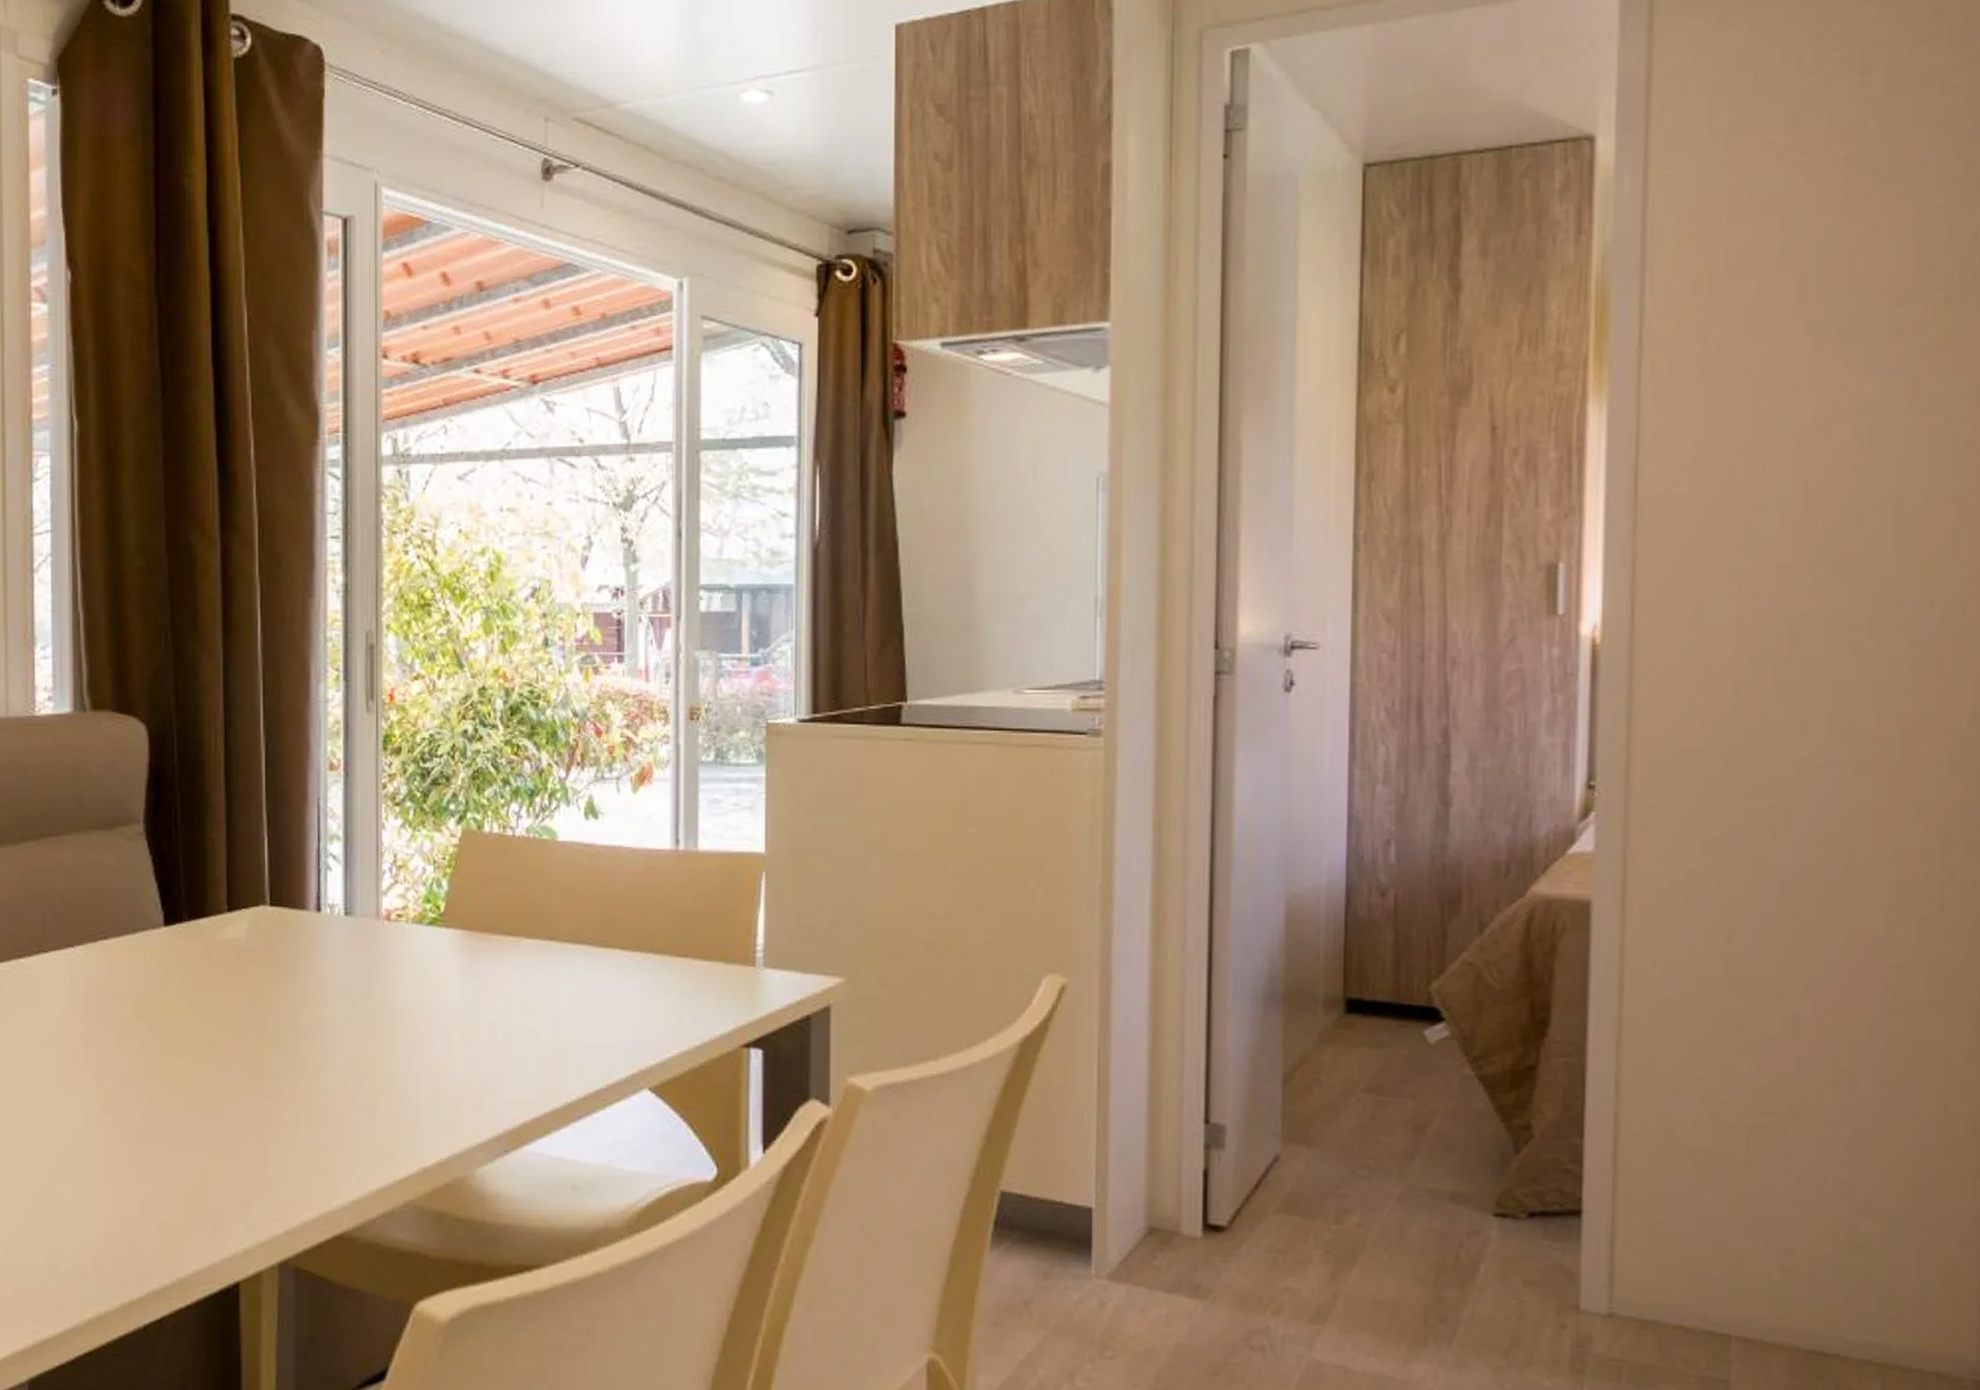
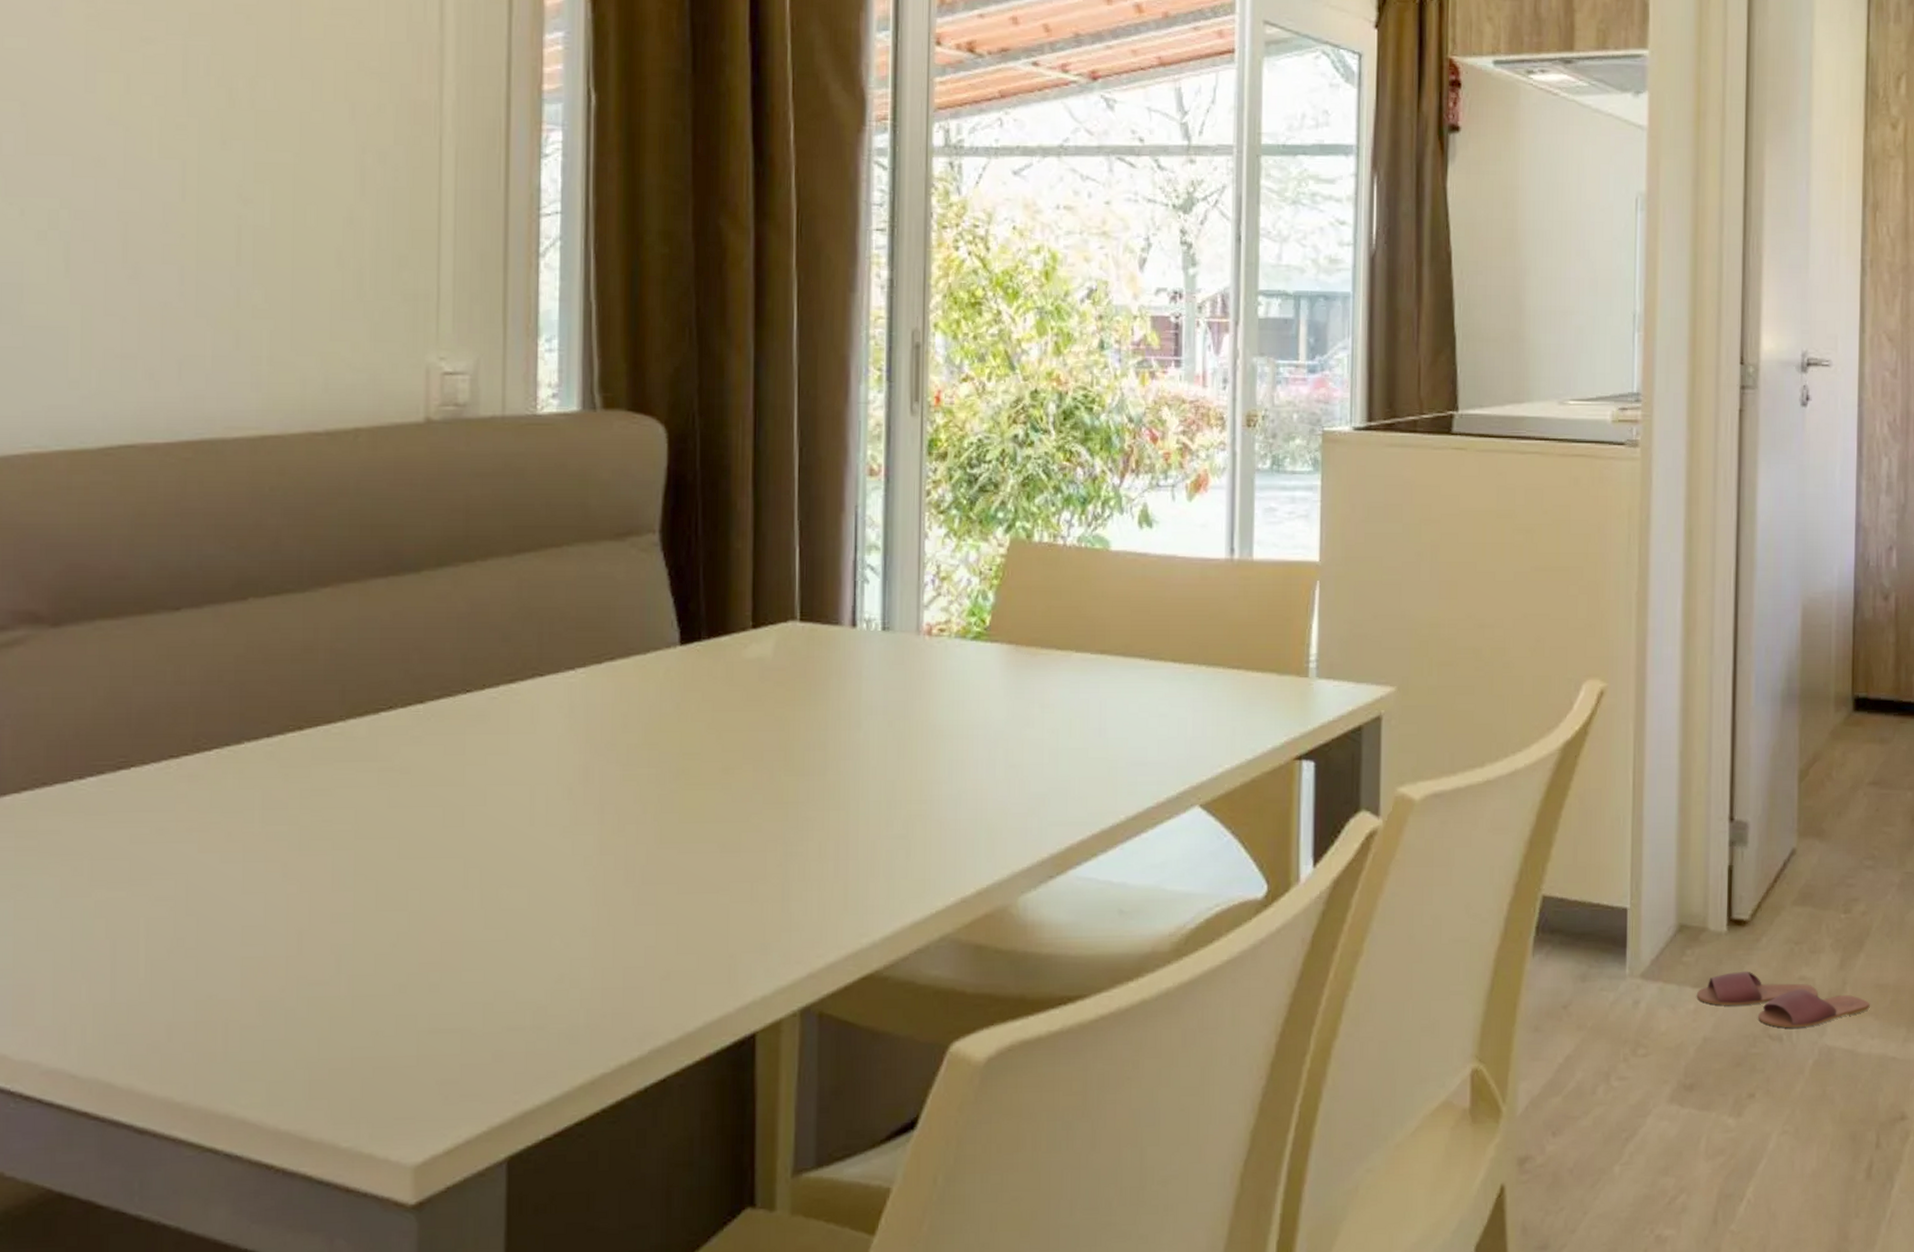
slippers: none [1168,1278,1365,1340] -> present [1696,971,1870,1028]

